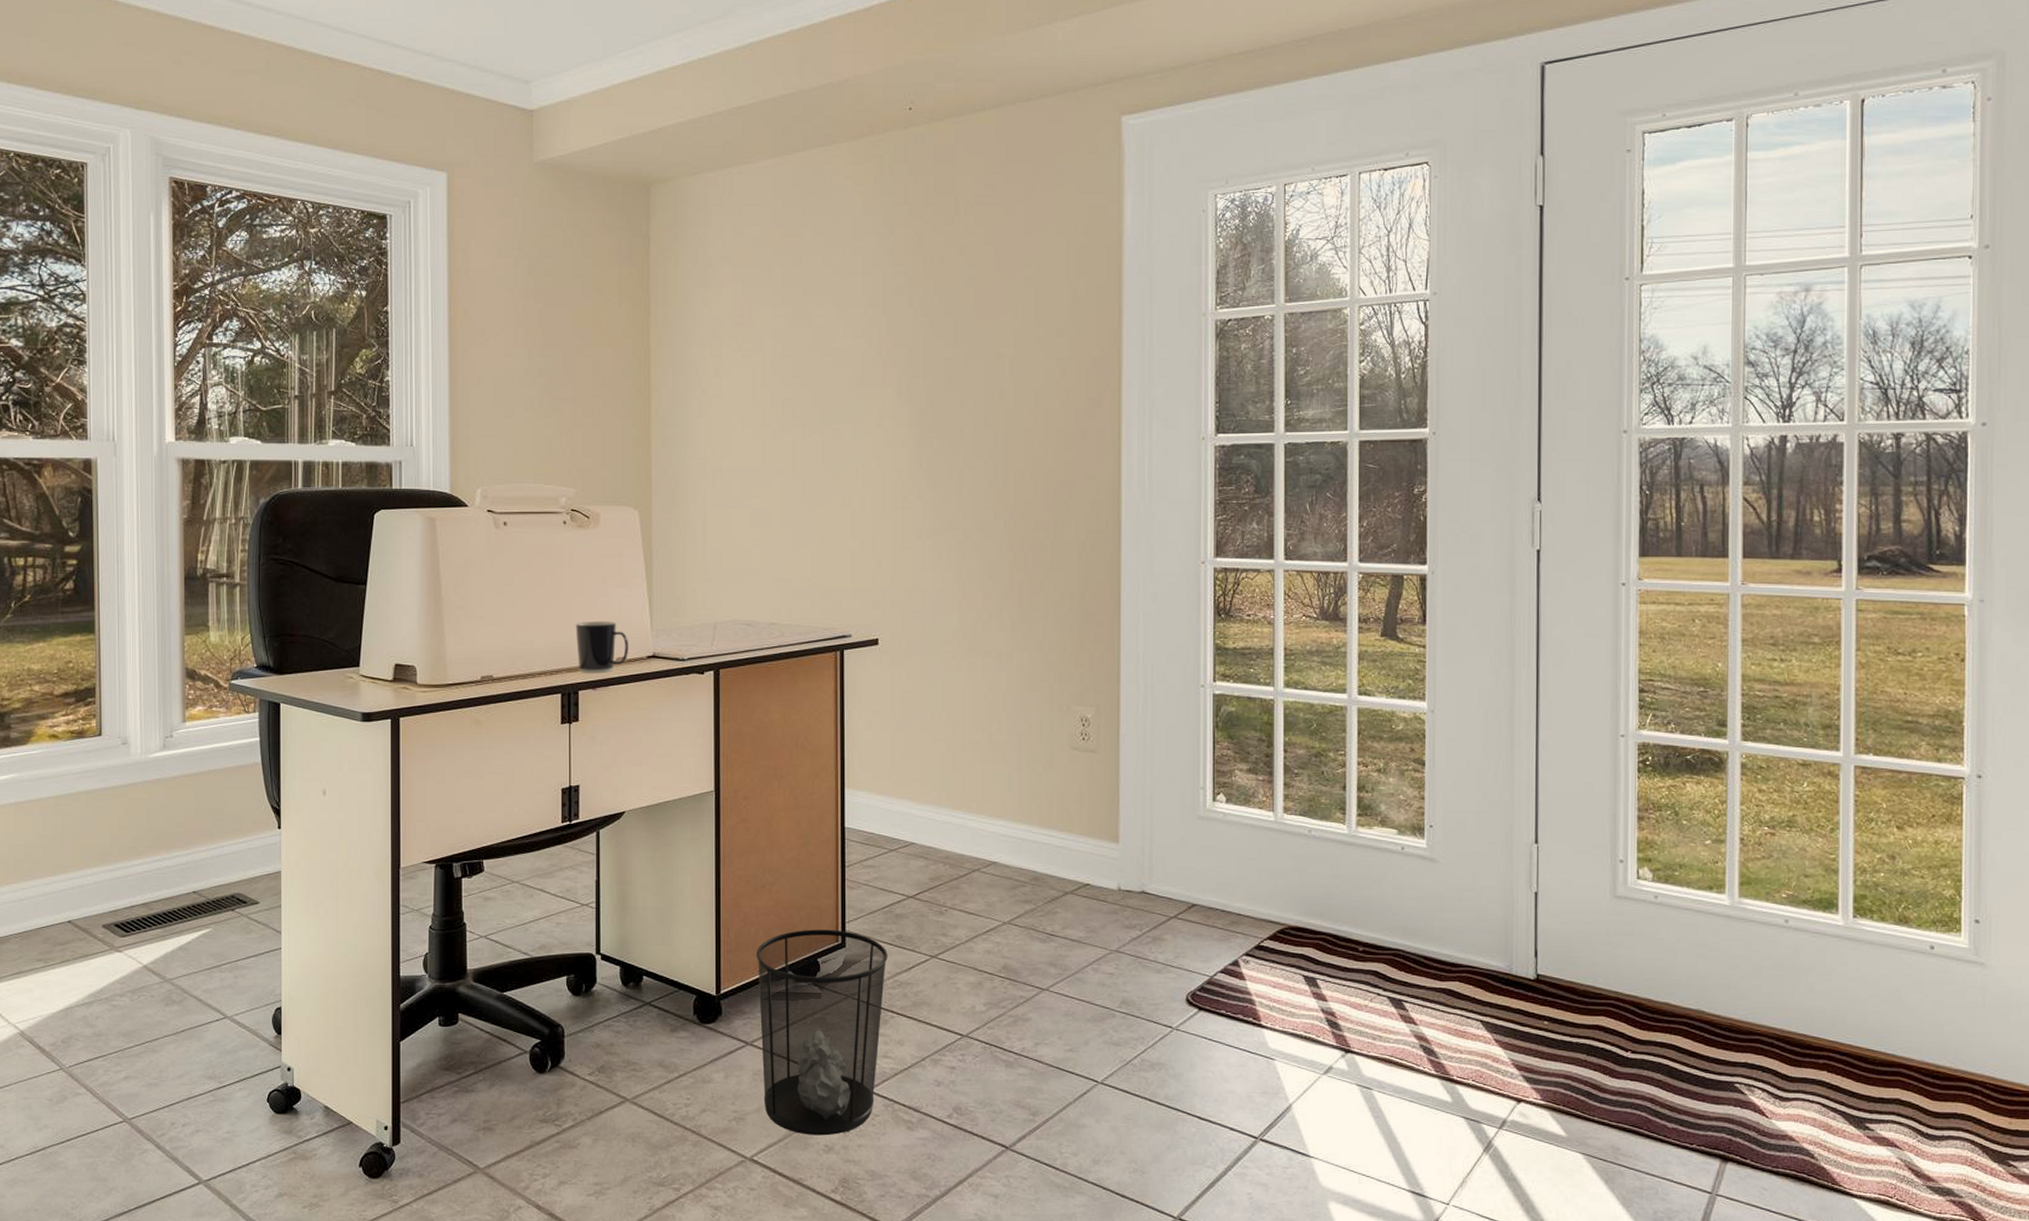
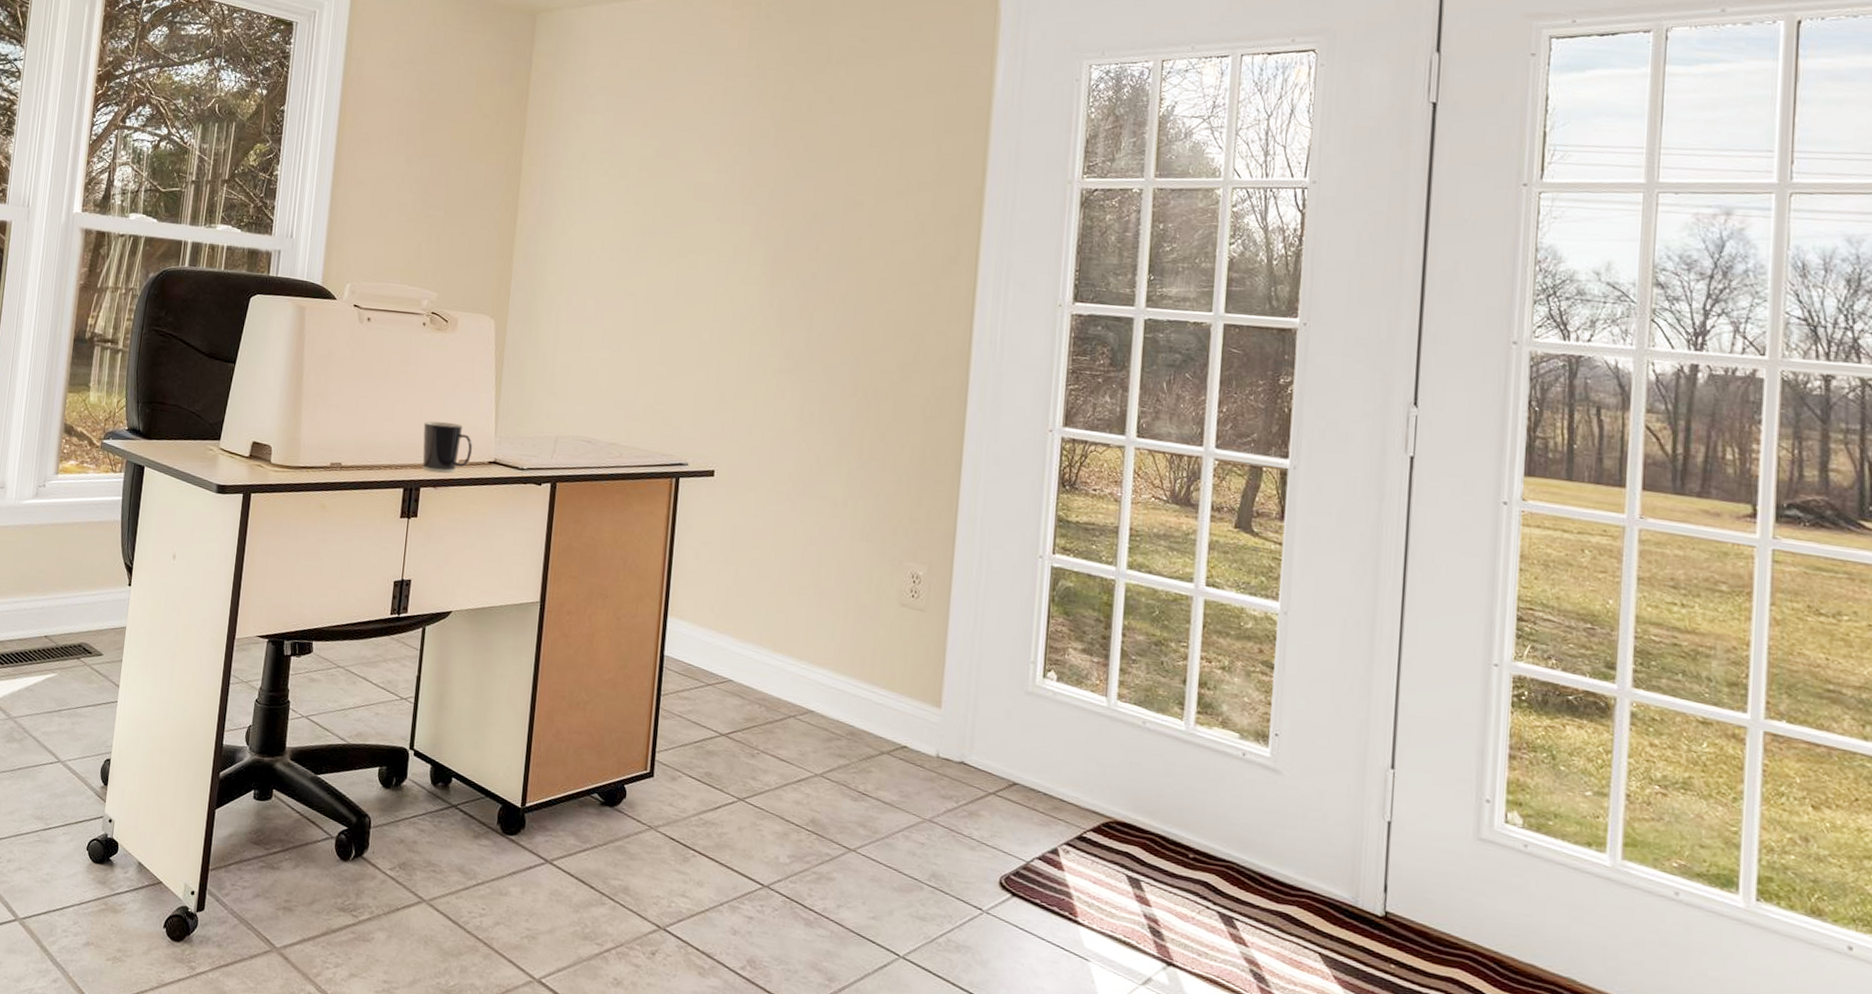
waste bin: present [755,929,888,1136] -> none [557,753,695,969]

